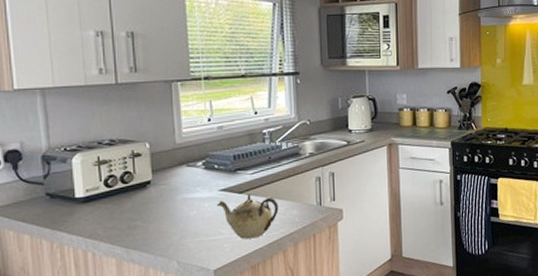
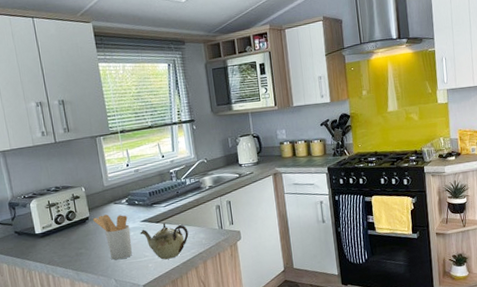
utensil holder: none [155,179,205,237] -> present [92,214,132,260]

